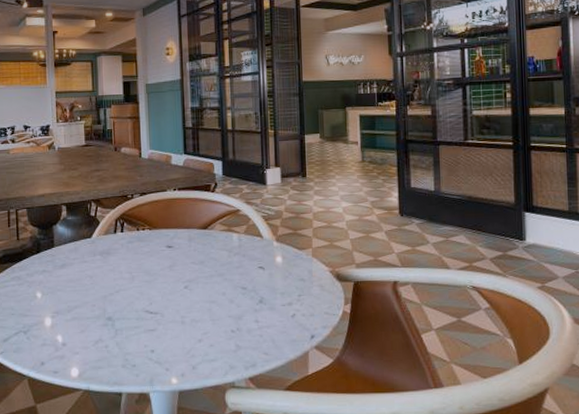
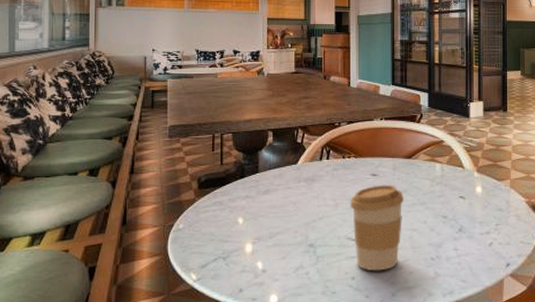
coffee cup: none [146,256,202,344] -> present [350,185,405,271]

